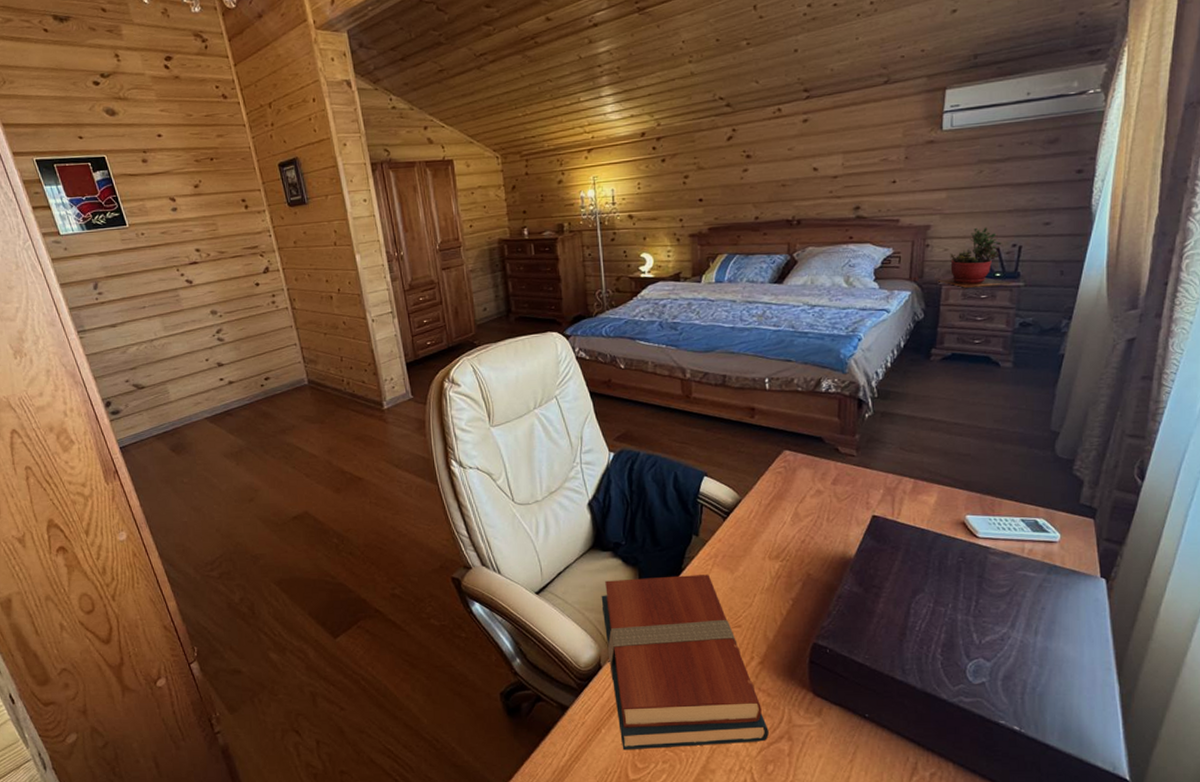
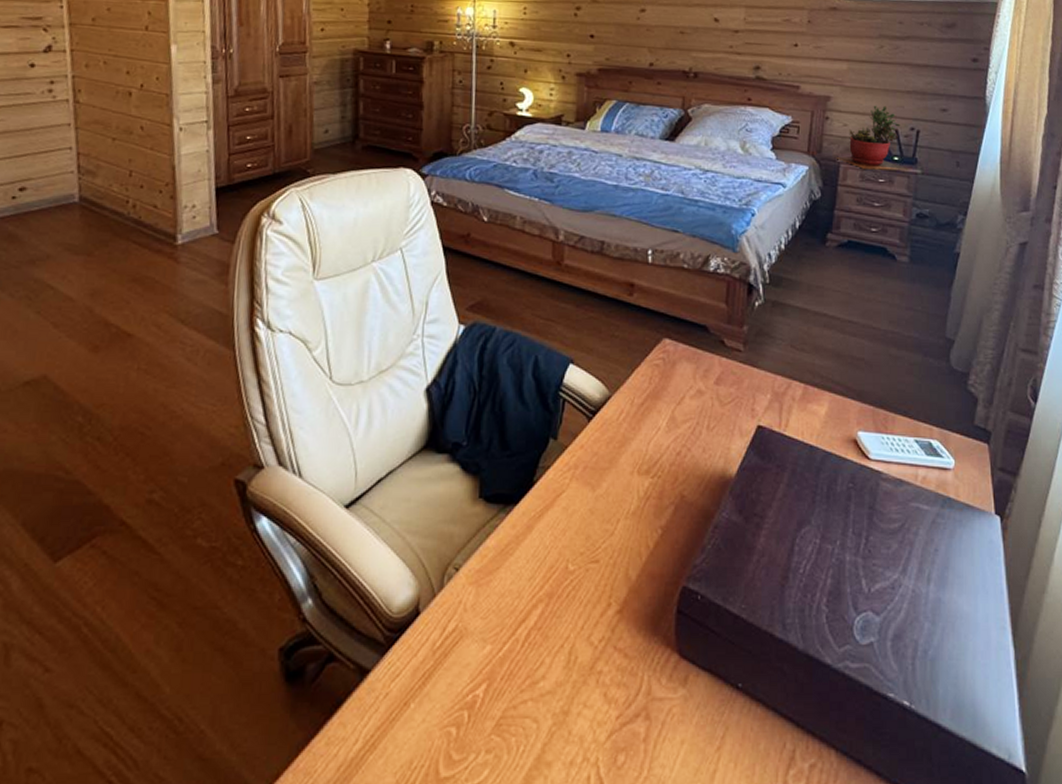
books: present [601,574,769,750] -> none [428,490,622,734]

